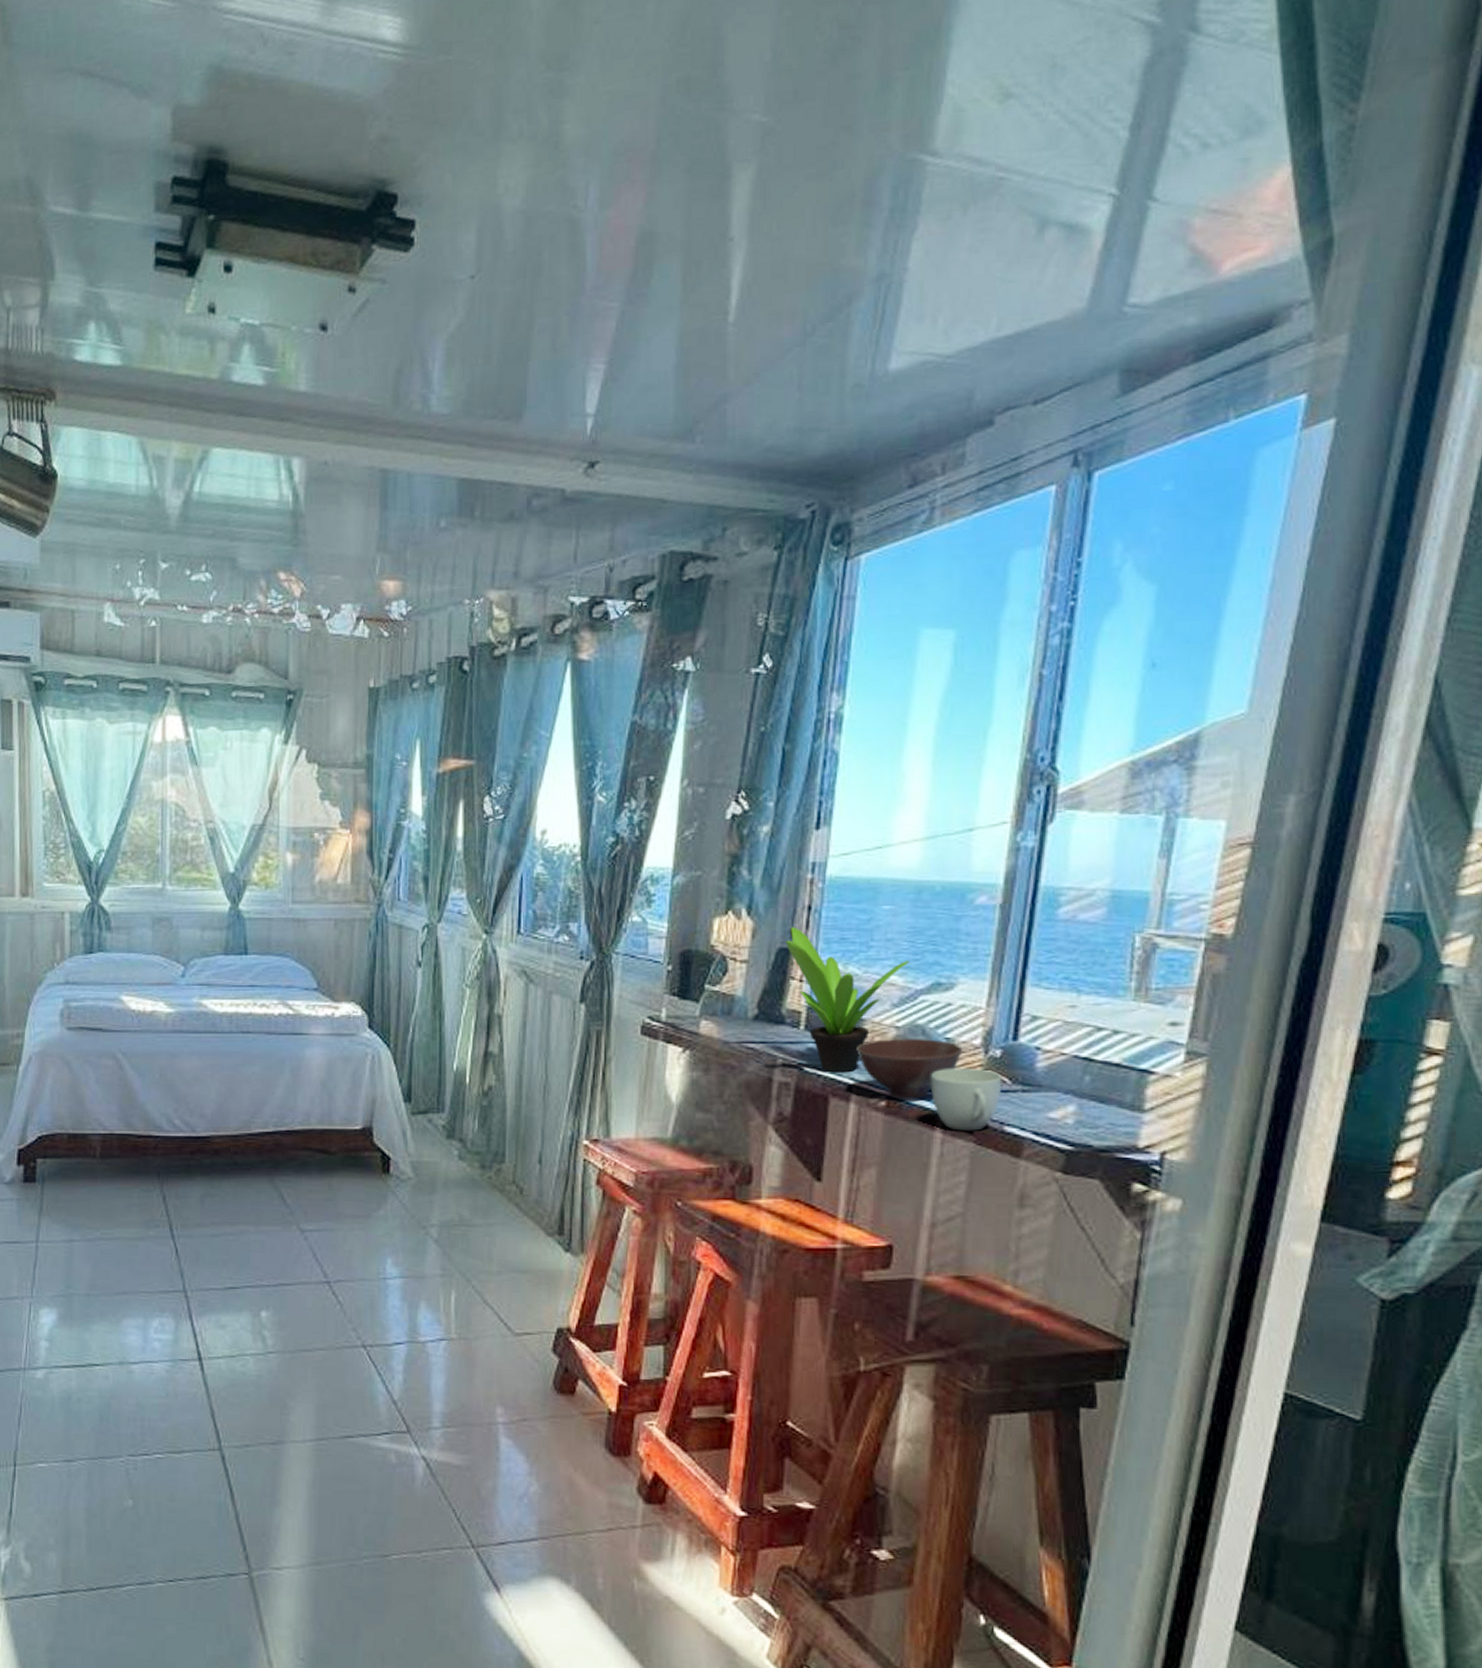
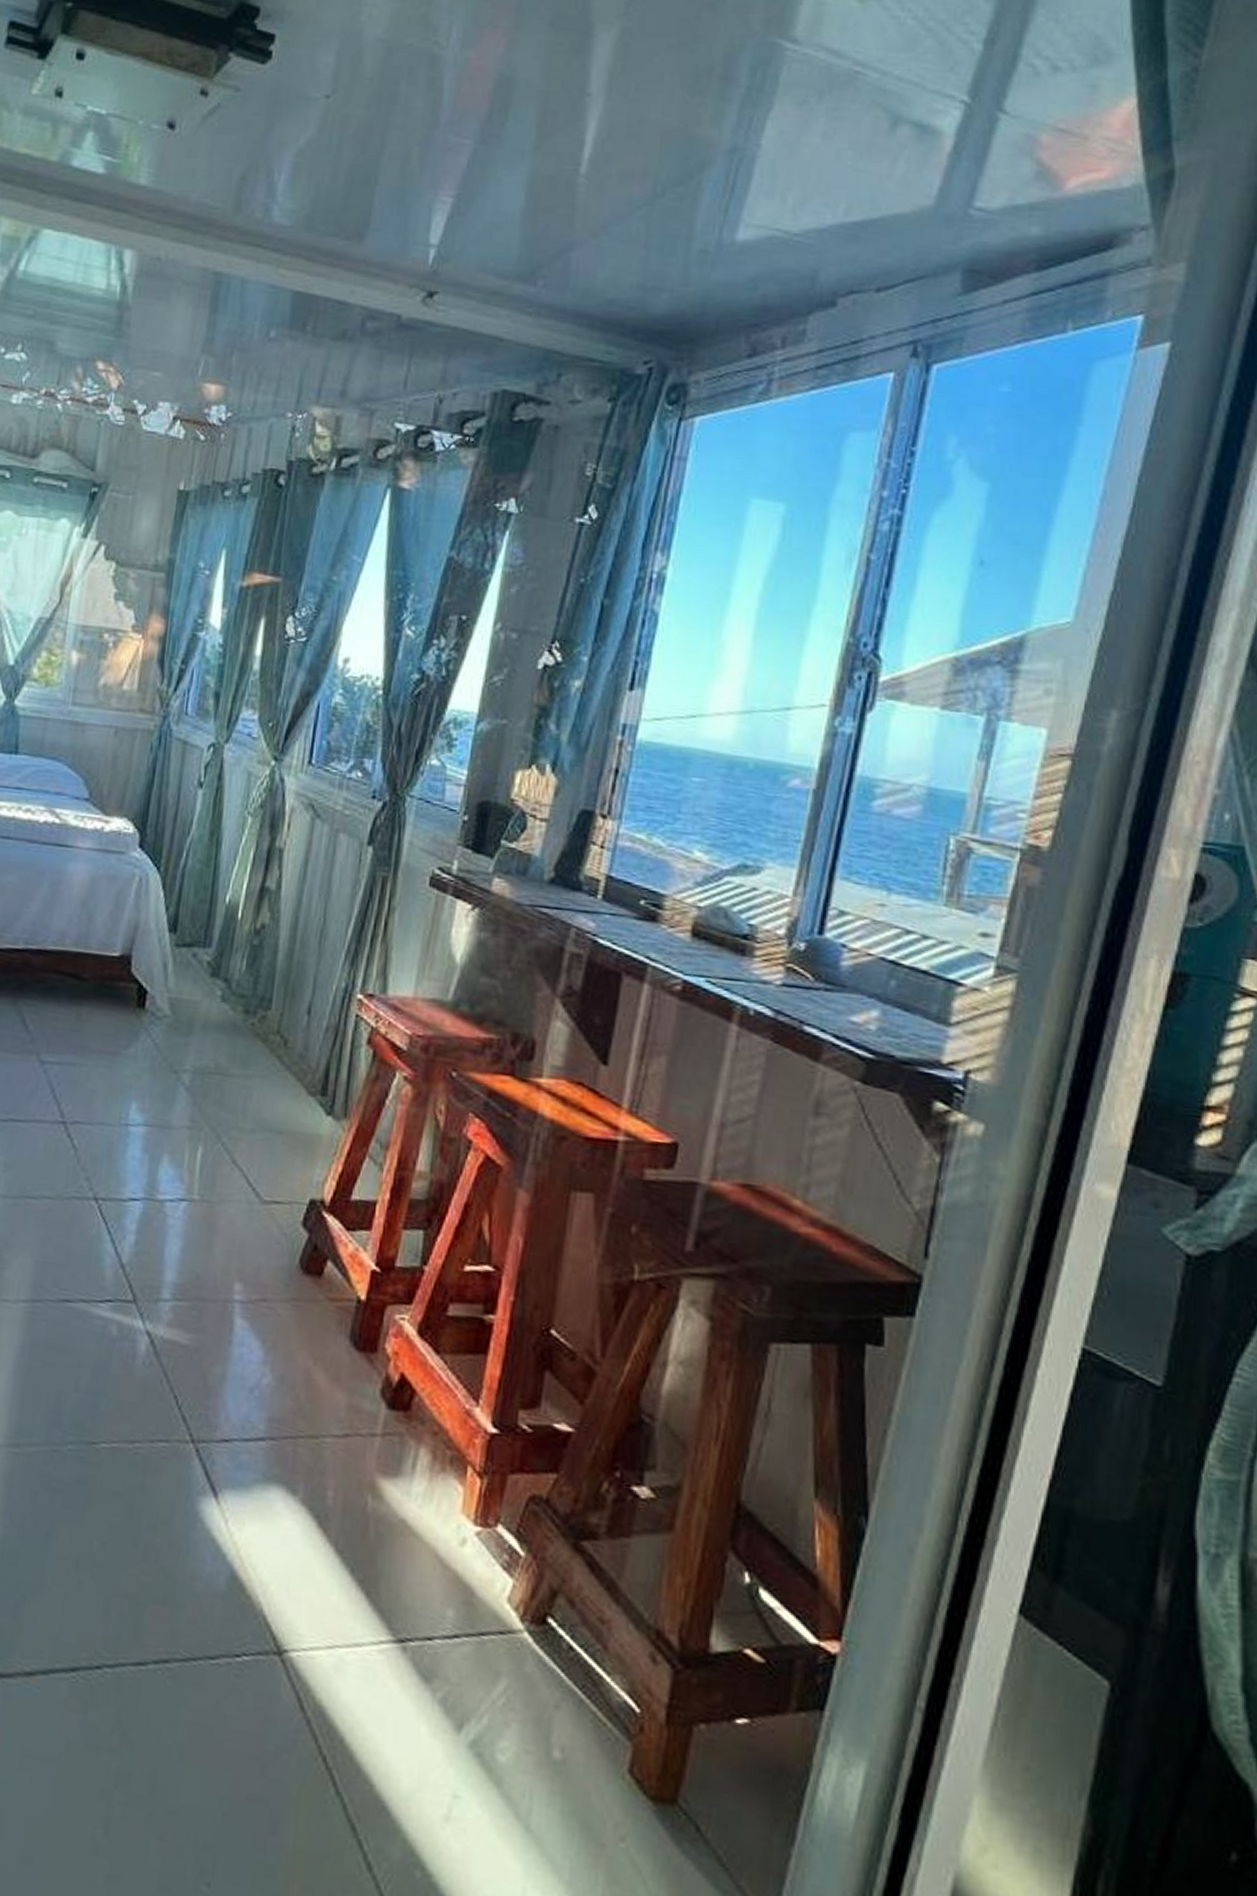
potted plant: present [786,927,910,1072] -> none [589,789,717,950]
bowl: present [857,1039,963,1099] -> none [655,918,766,987]
cup: present [931,1068,1002,1131] -> none [730,957,805,1028]

